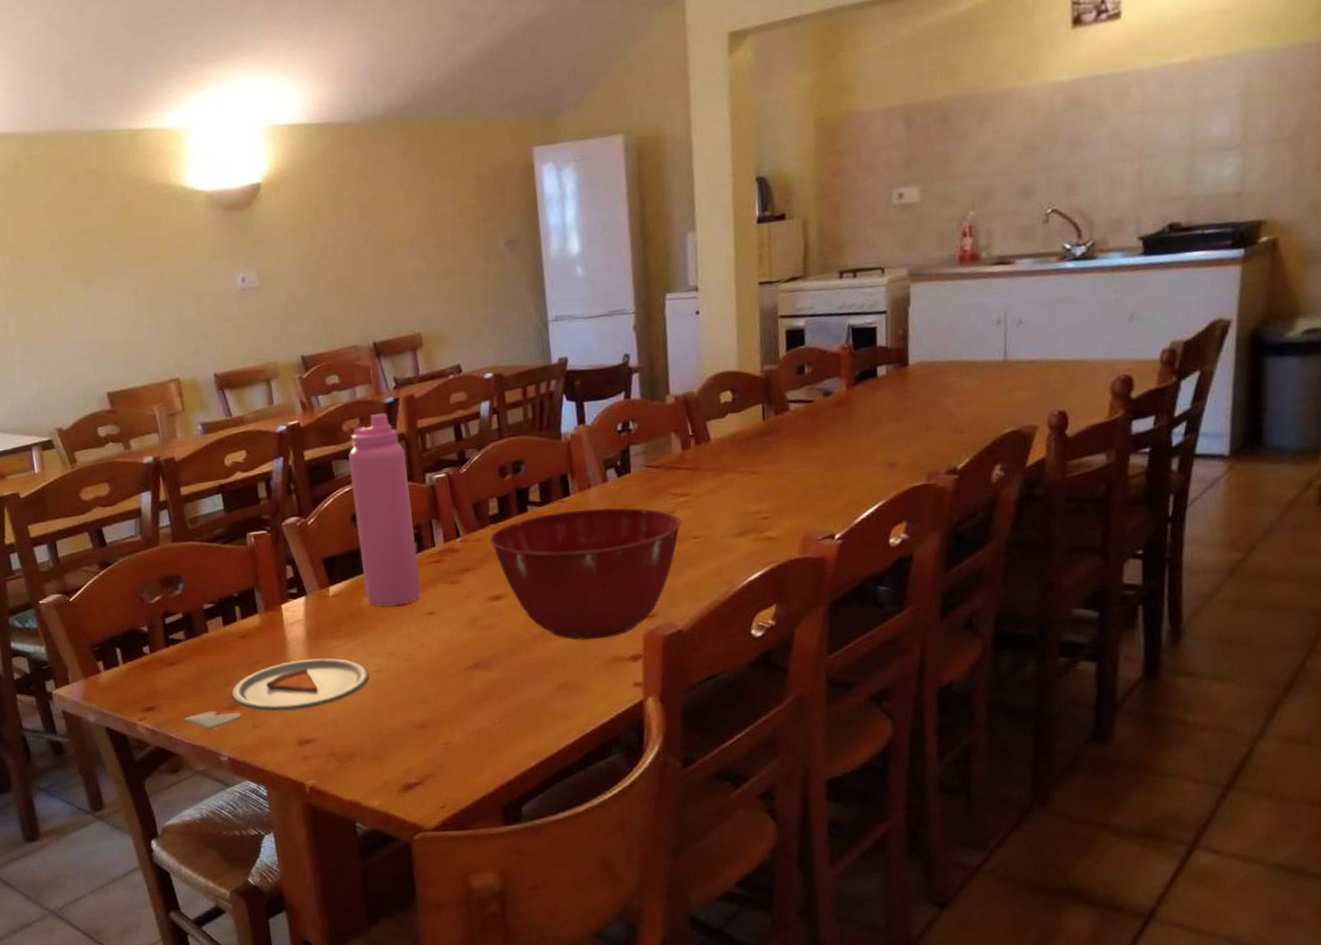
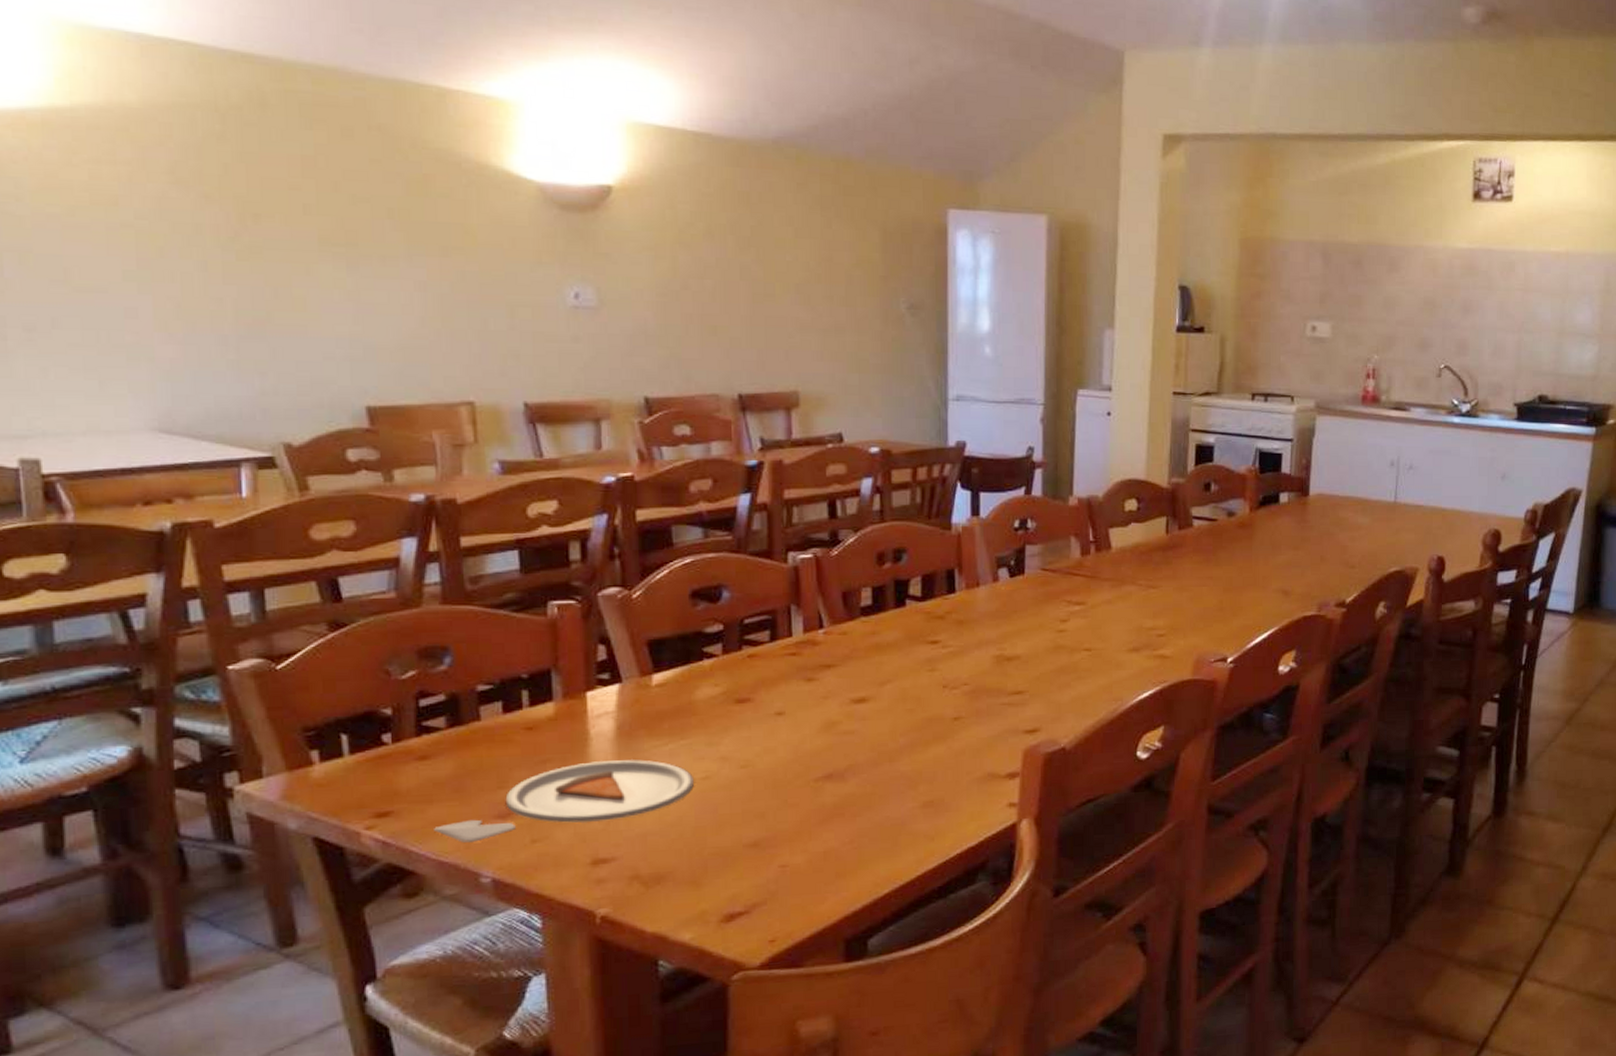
water bottle: present [348,412,422,607] -> none [693,476,771,703]
mixing bowl: present [489,507,682,641] -> none [858,610,1074,754]

